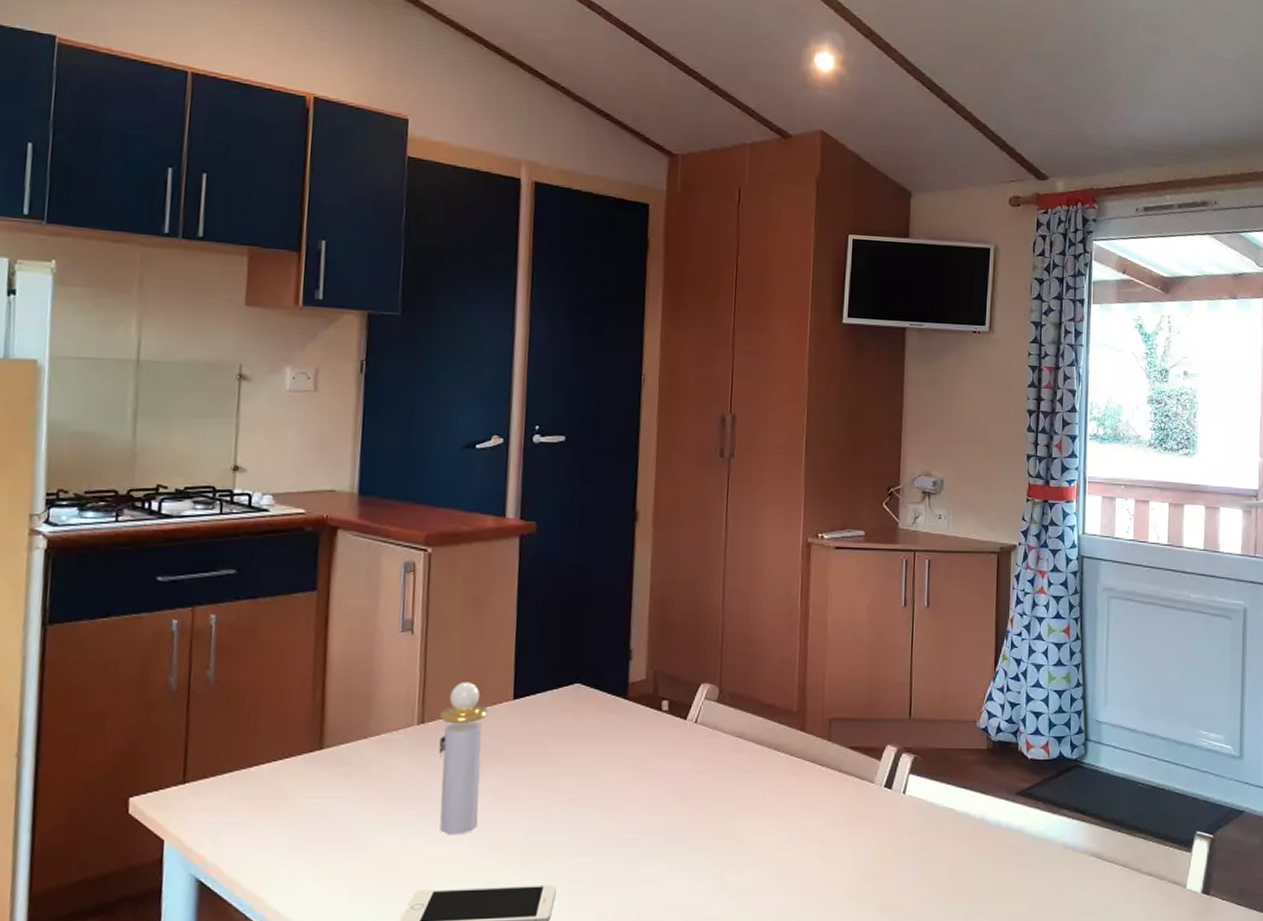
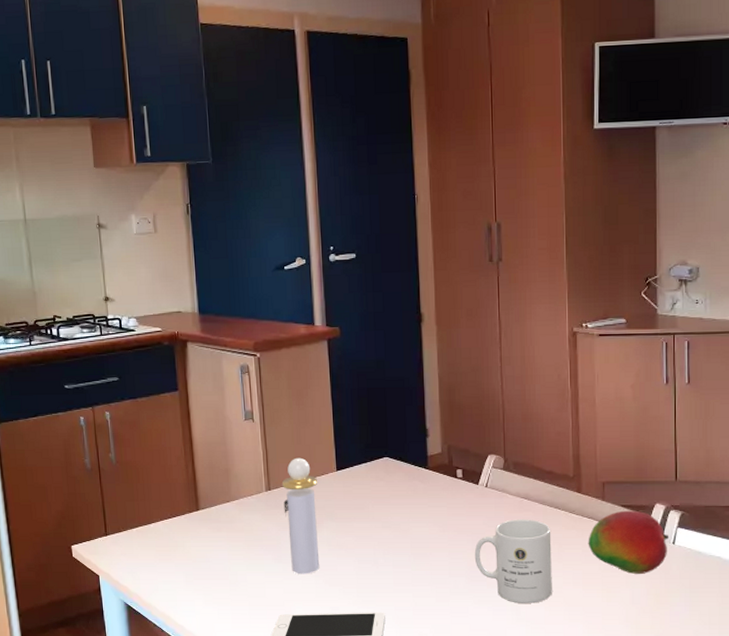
mug: none [674,763,768,869] -> present [474,519,552,603]
fruit: none [809,753,900,830] -> present [588,510,670,574]

